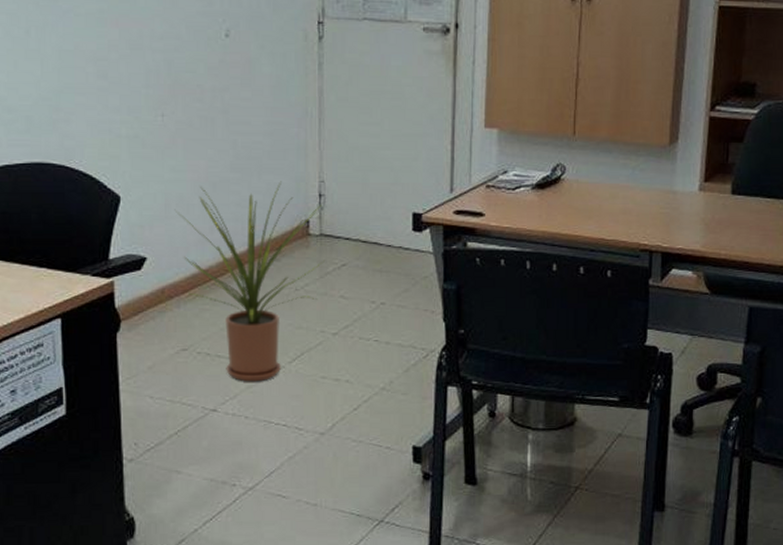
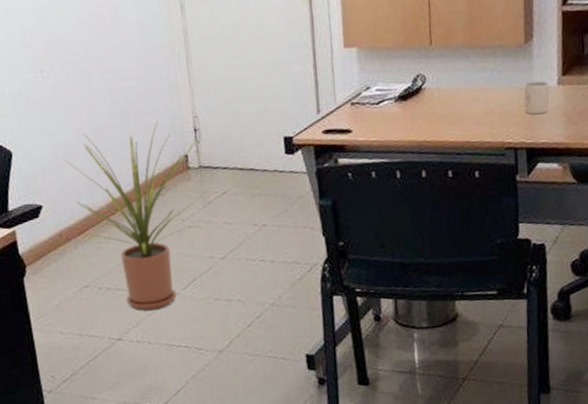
mug: none [663,184,690,219] -> present [524,80,550,115]

